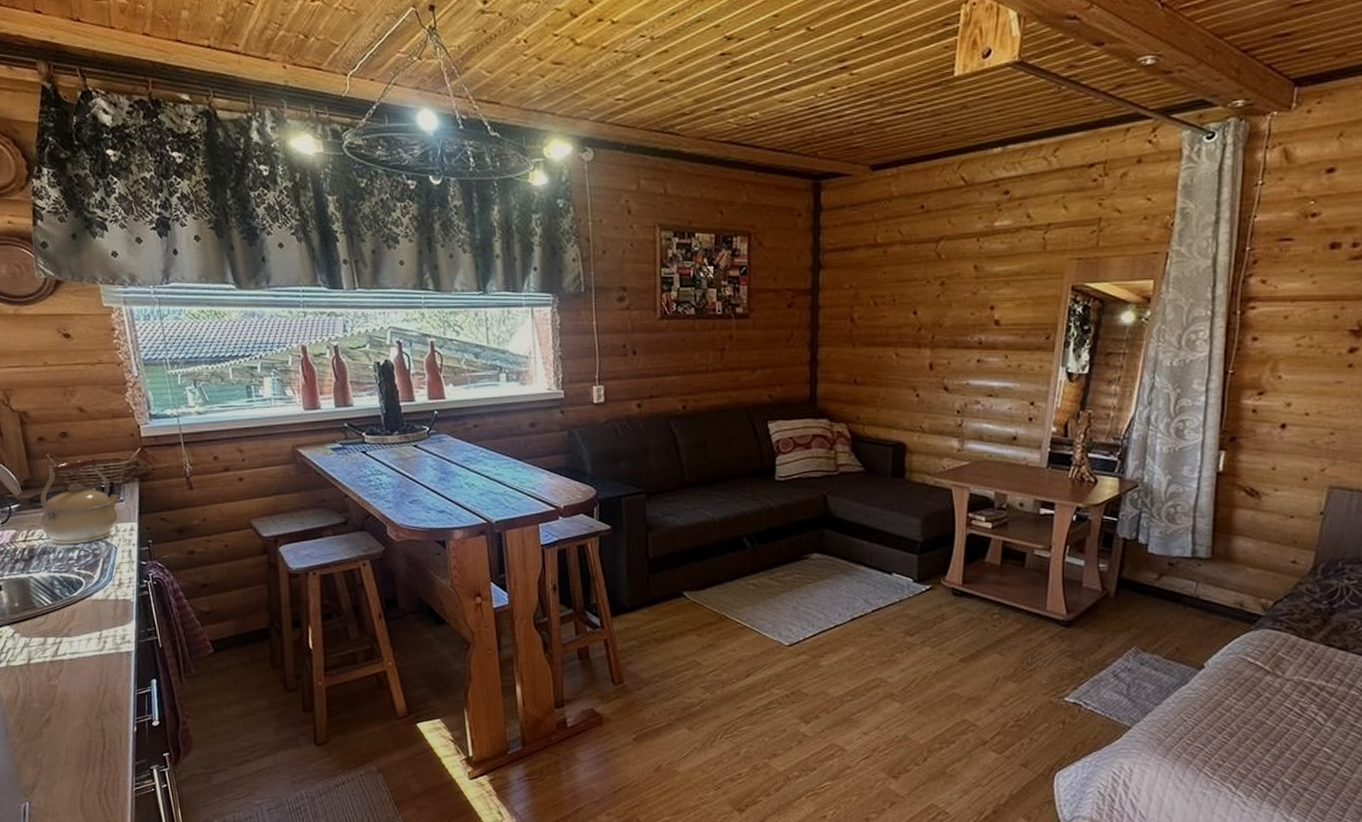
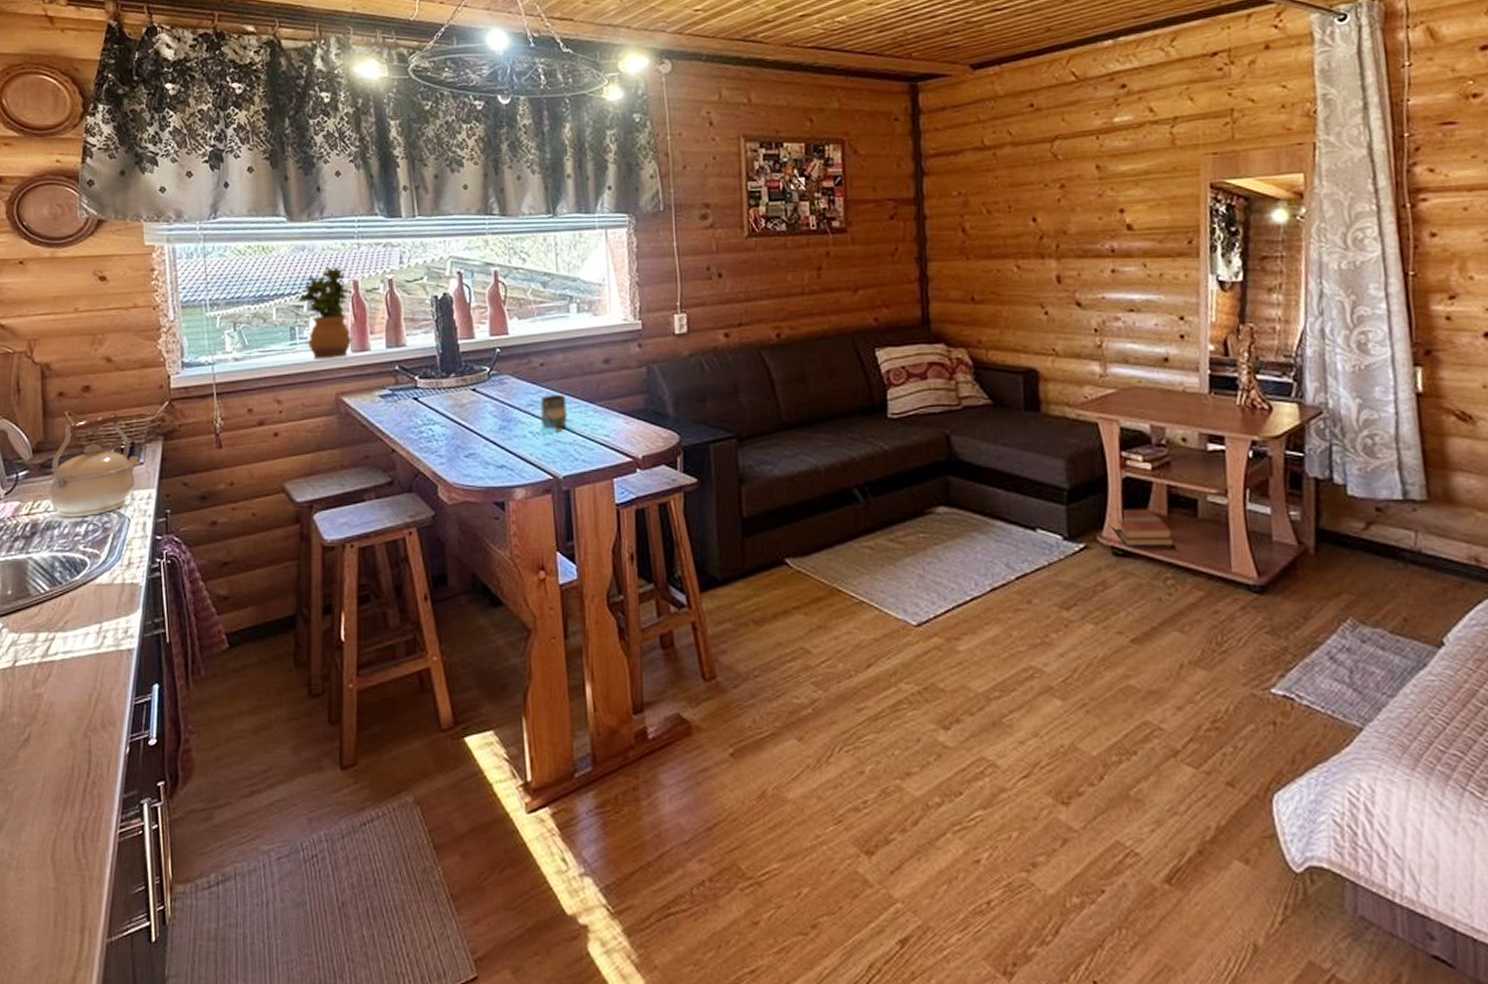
potted plant: none [251,332,304,416] -> present [297,266,352,360]
mug: none [475,453,498,482] -> present [540,395,567,430]
books: none [952,559,1004,589] -> present [1109,508,1175,547]

